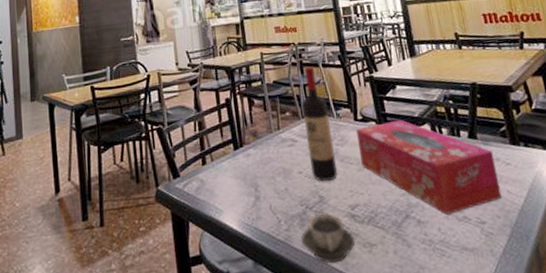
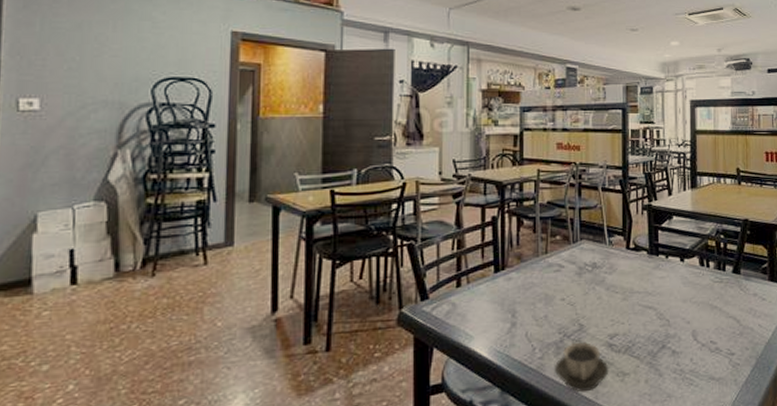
wine bottle: present [302,66,338,182] -> none [574,189,601,310]
tissue box: present [356,119,502,215] -> none [627,250,753,346]

